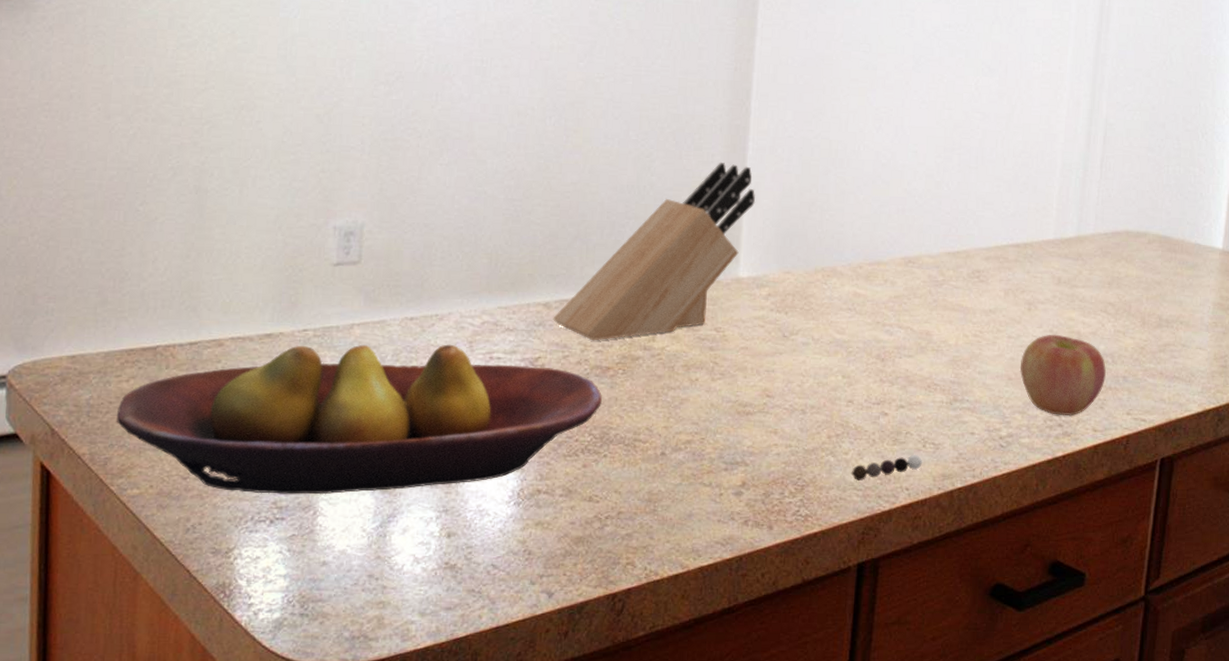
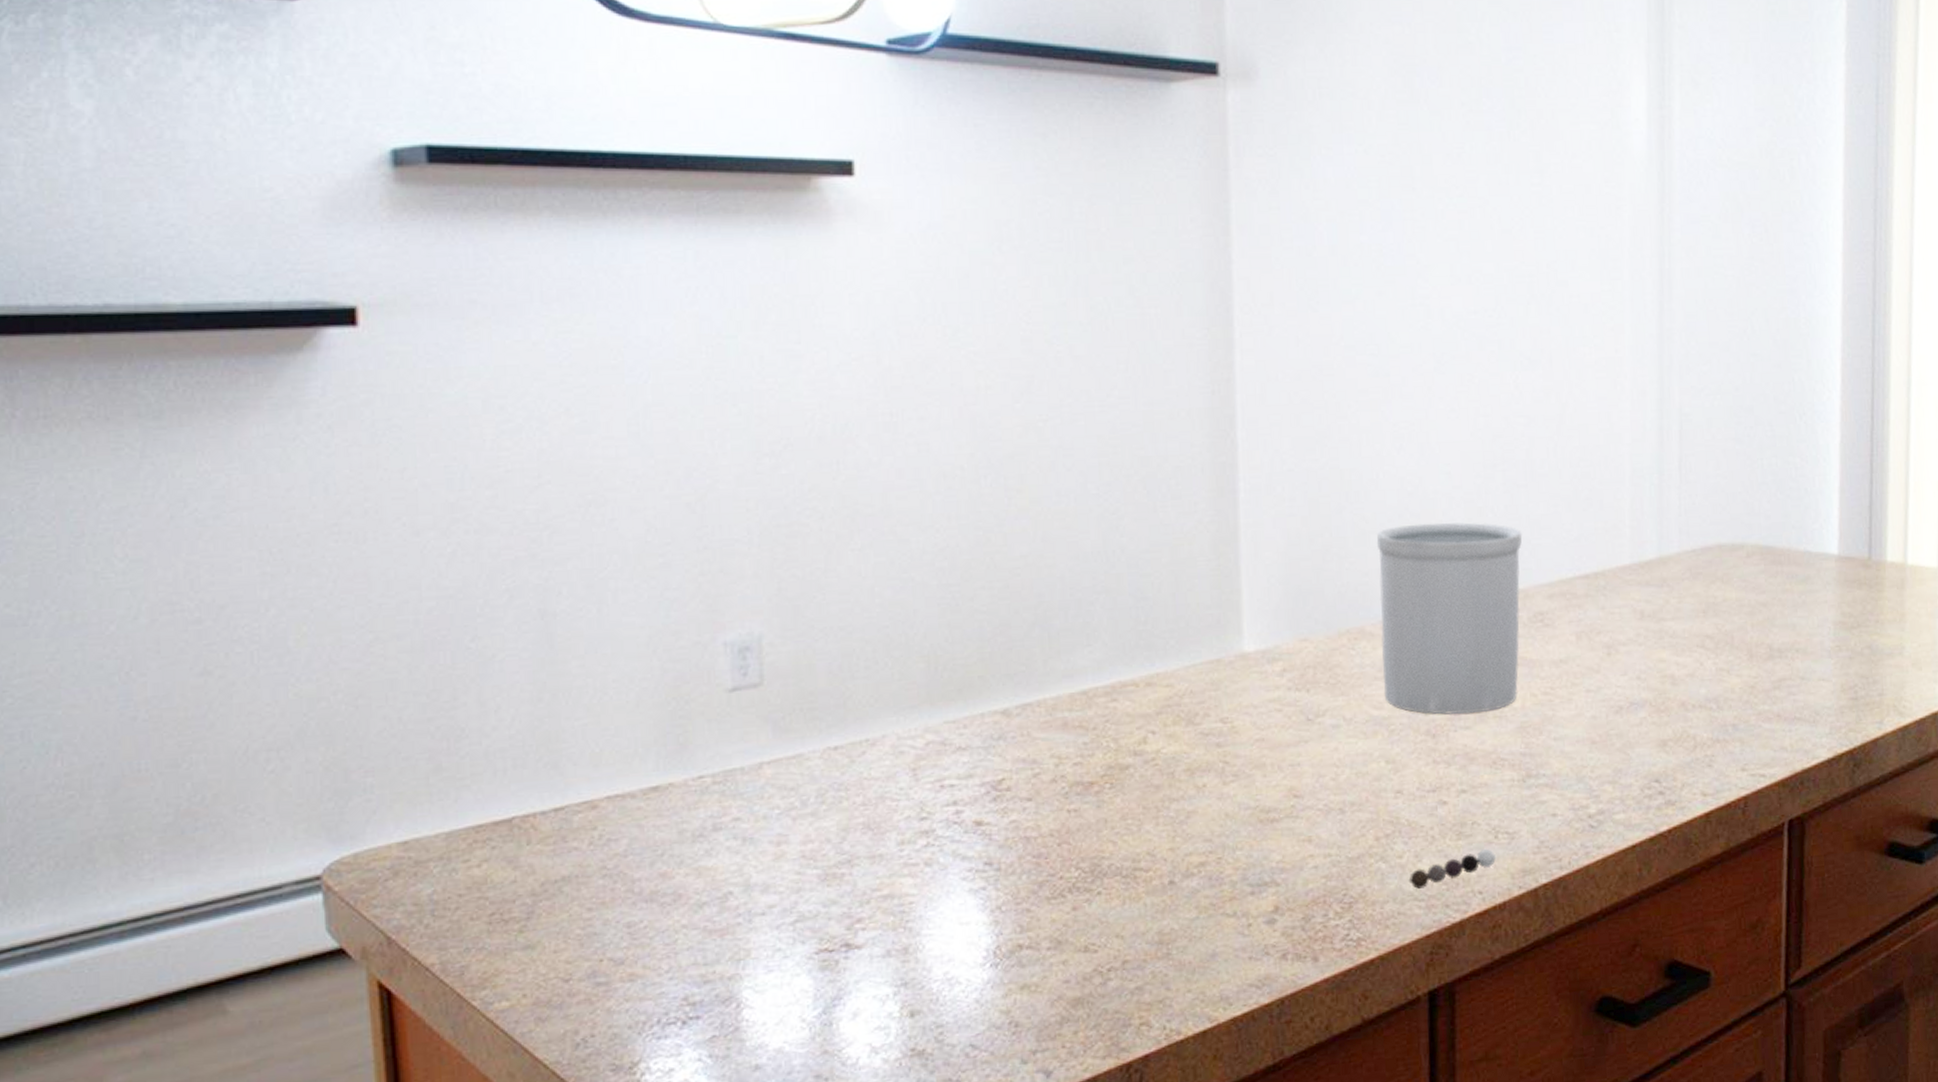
fruit bowl: present [116,344,602,495] -> none [469,774,1088,990]
knife block: present [553,163,756,341] -> none [1015,511,1256,752]
utensil holder: none [847,189,970,346] -> present [1376,522,1523,716]
apple: present [1019,334,1107,417] -> none [1604,680,1712,781]

